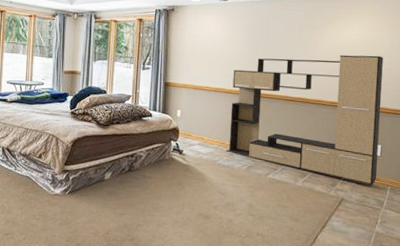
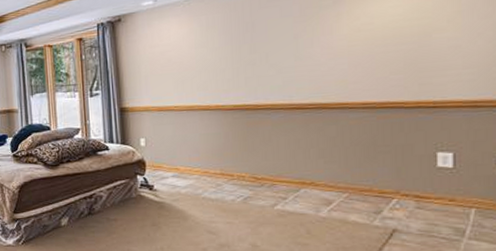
media console: present [225,54,384,186] -> none [210,29,450,209]

